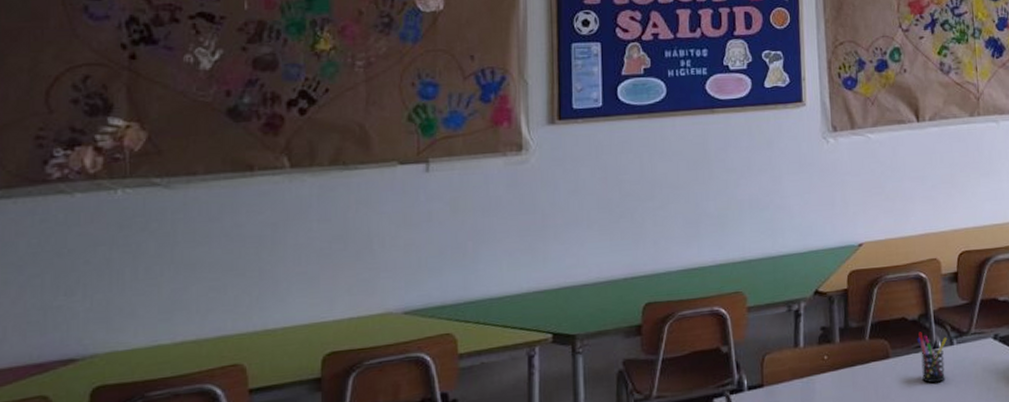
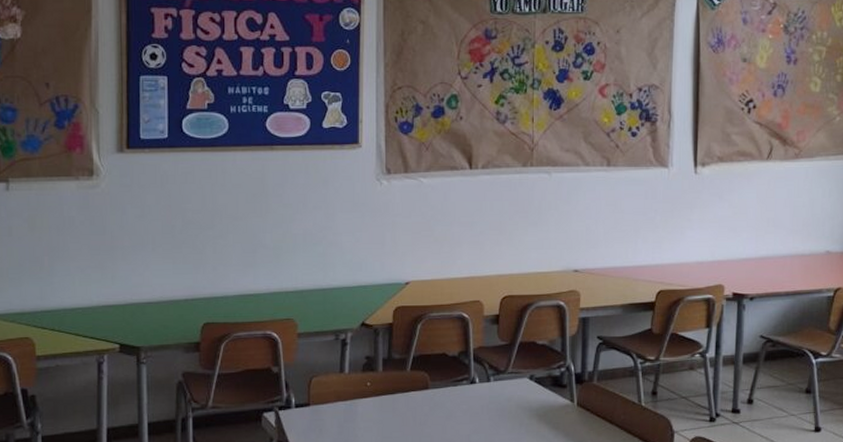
pen holder: present [916,332,948,383] -> none [455,367,485,415]

